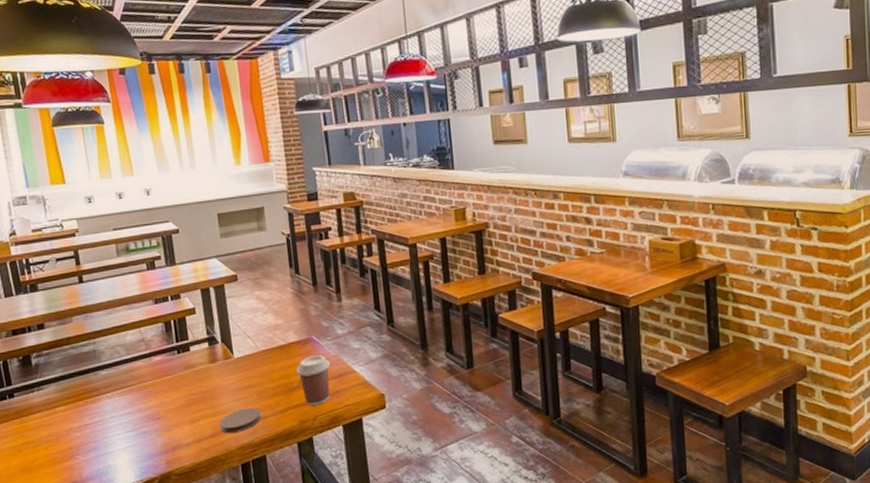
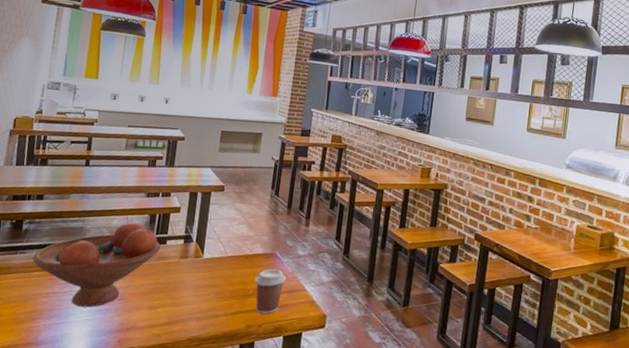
fruit bowl: none [52,334,185,435] -> present [32,222,161,308]
coaster: present [219,407,261,434] -> none [174,304,214,325]

